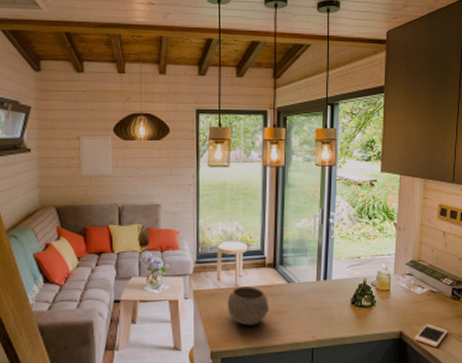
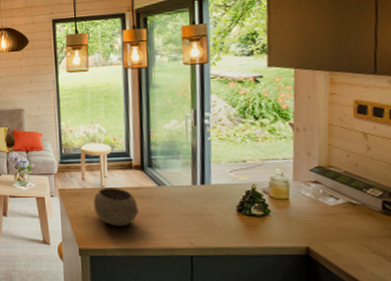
cell phone: present [415,324,448,348] -> none [328,241,379,271]

